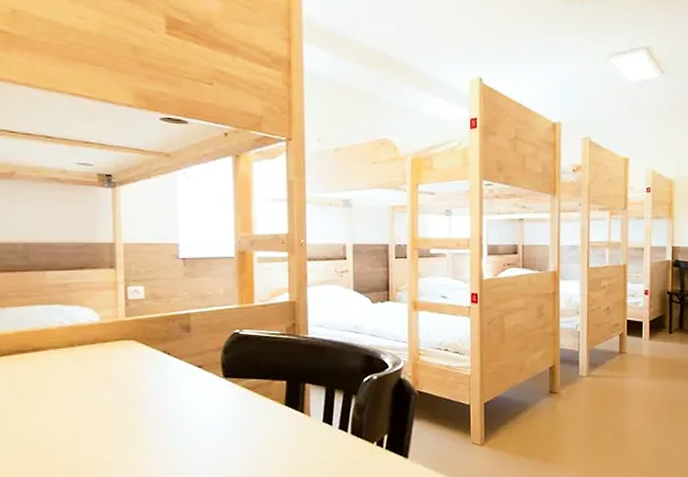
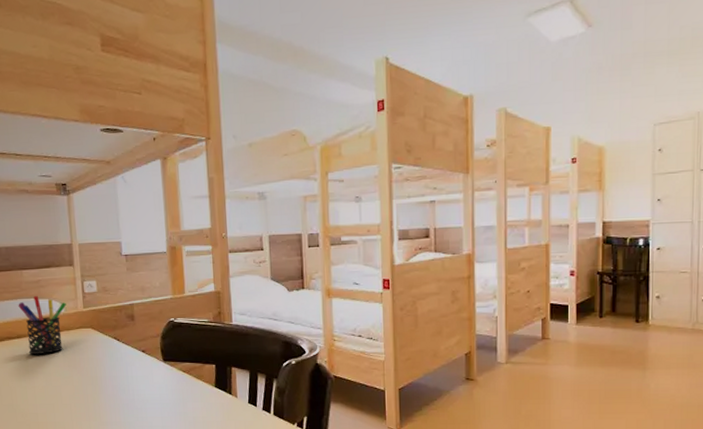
pen holder: none [36,302,103,371] -> present [18,296,66,354]

